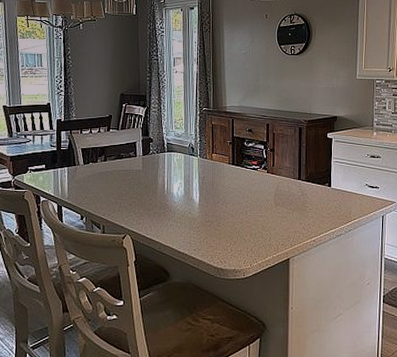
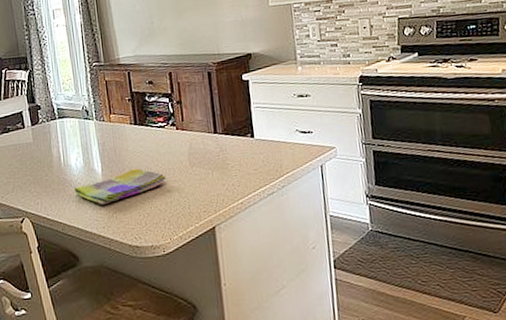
dish towel: none [173,202,254,230] -> present [73,168,167,205]

